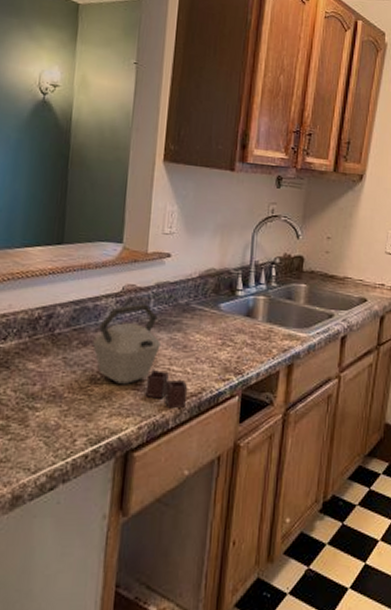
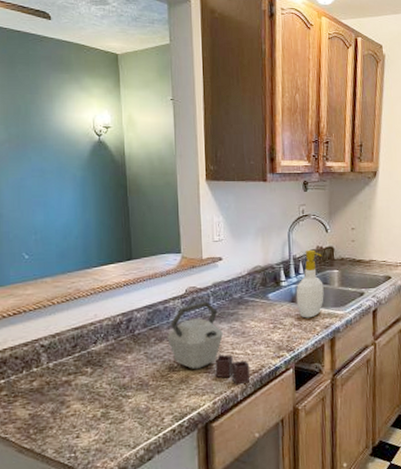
soap bottle: none [252,256,289,338] -> present [296,249,324,318]

